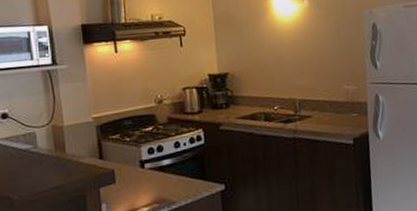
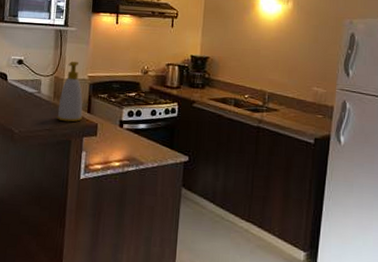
soap bottle: none [62,103,96,175] -> present [57,61,83,123]

